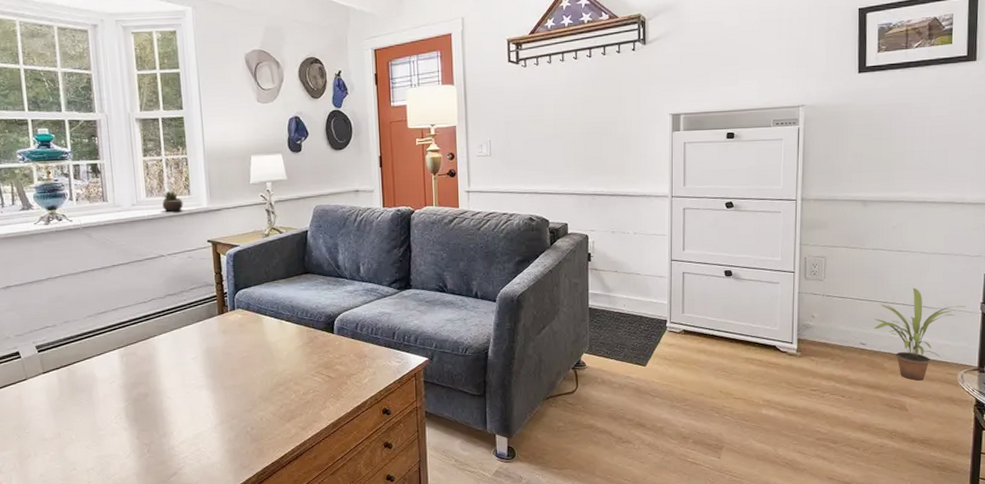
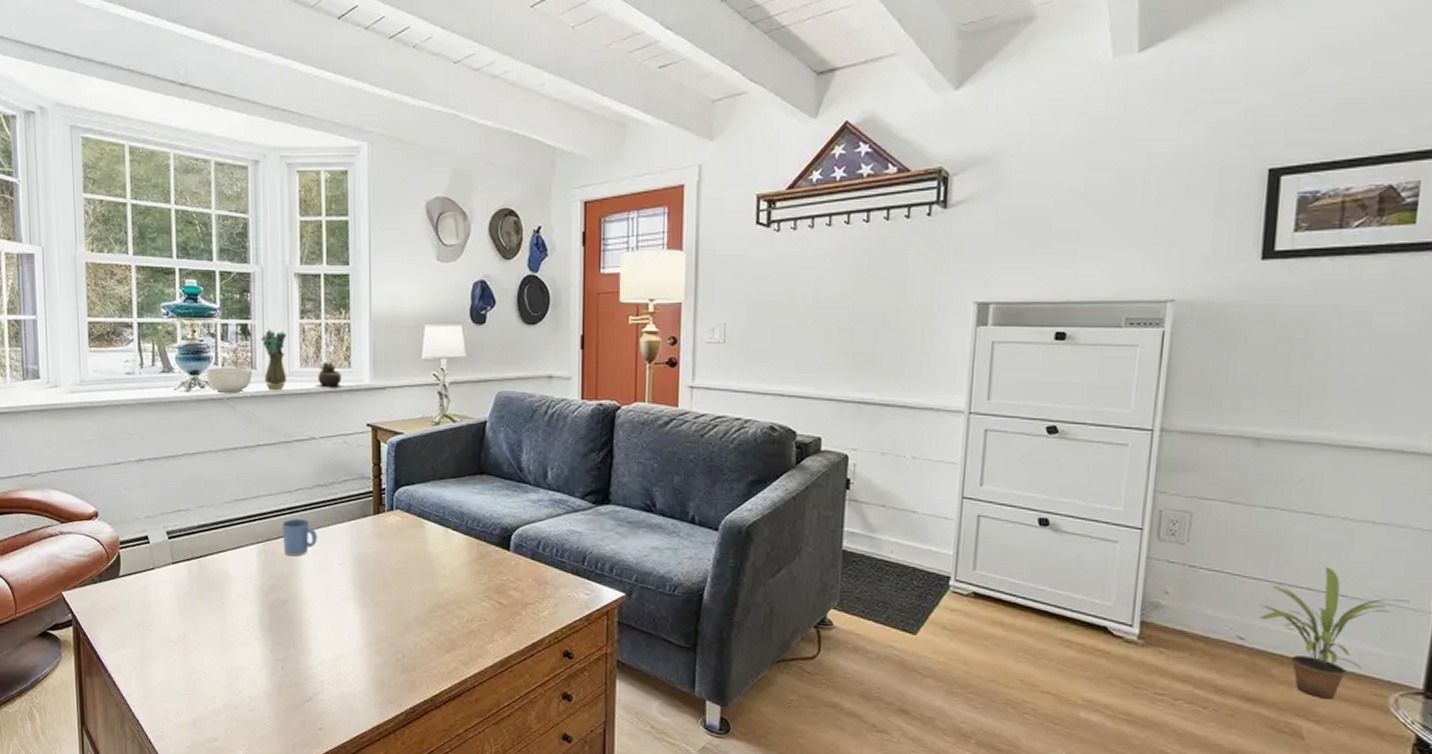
bowl: none [62,201,105,225] -> present [206,367,253,394]
vase: none [109,165,136,219] -> present [260,327,287,391]
mug: none [139,323,172,357] -> present [282,518,317,557]

